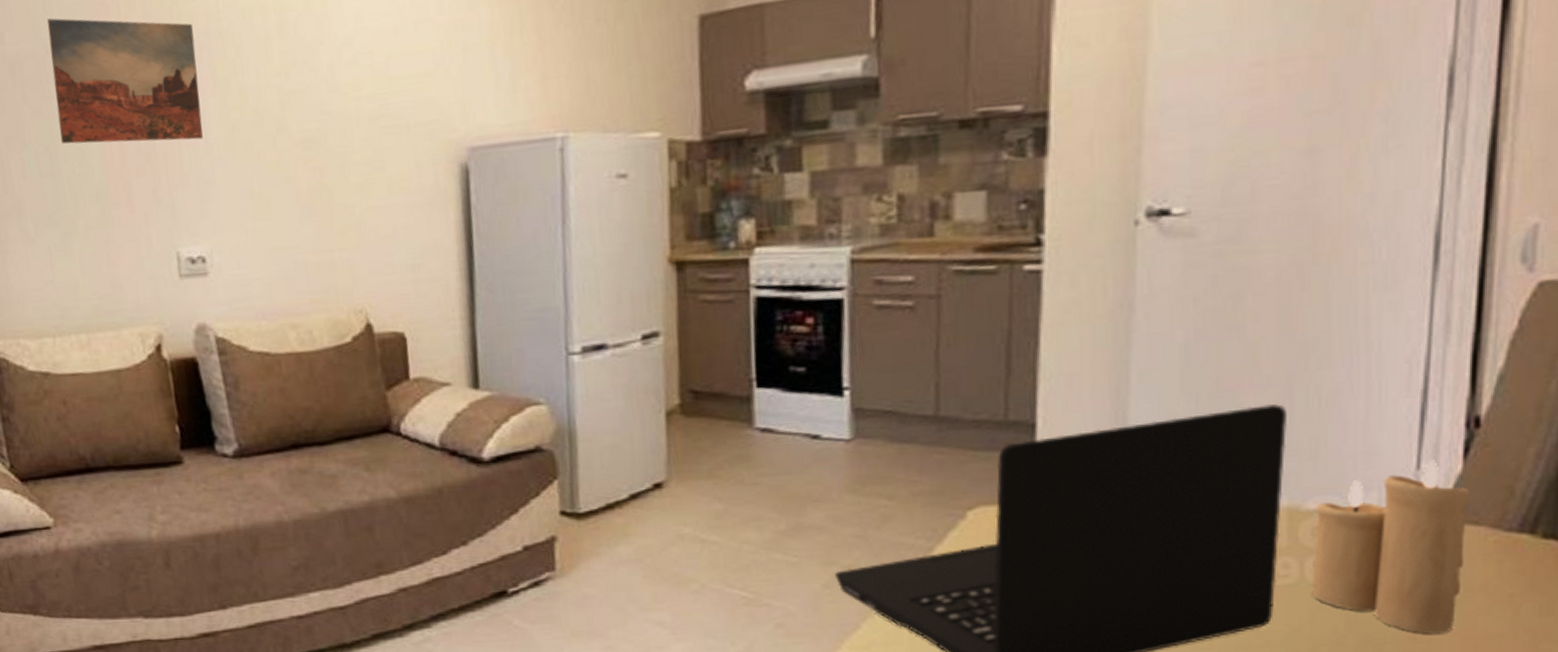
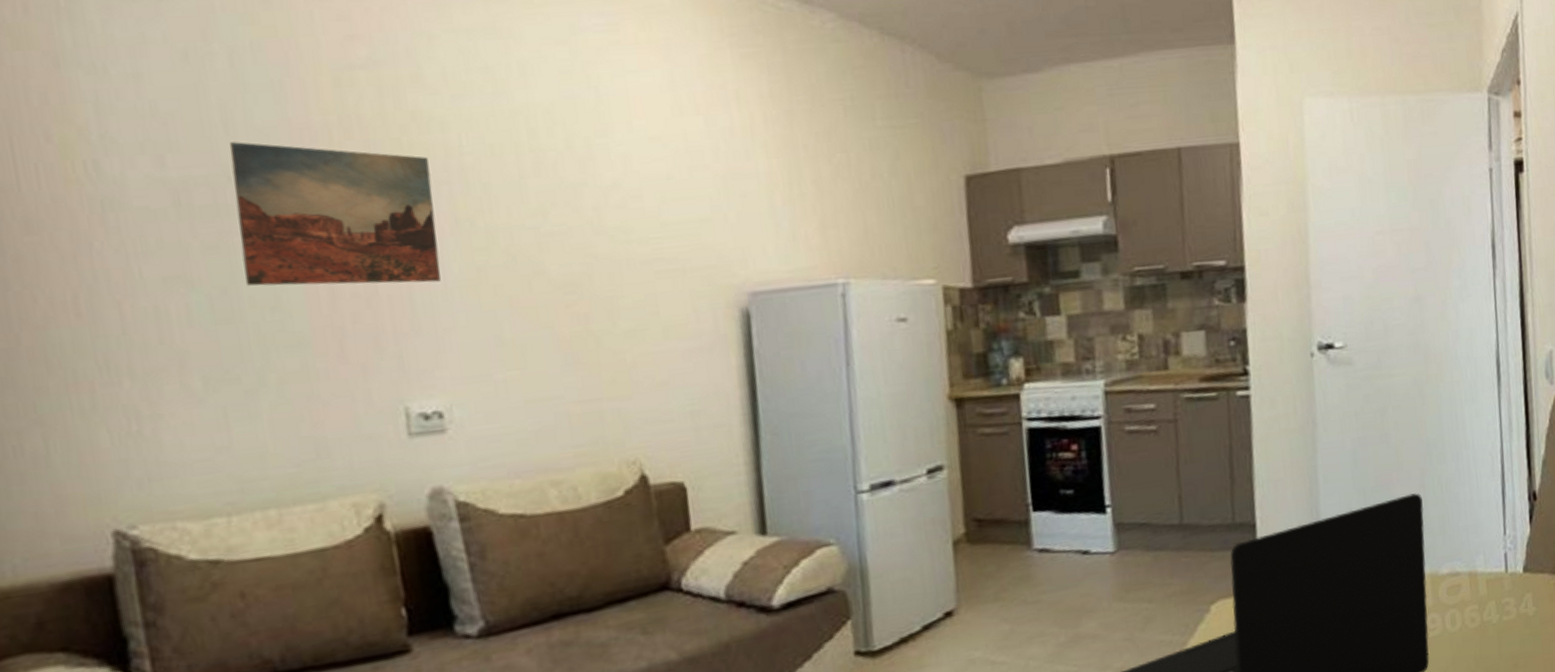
candle: present [1311,460,1471,634] -> none [1448,527,1539,662]

